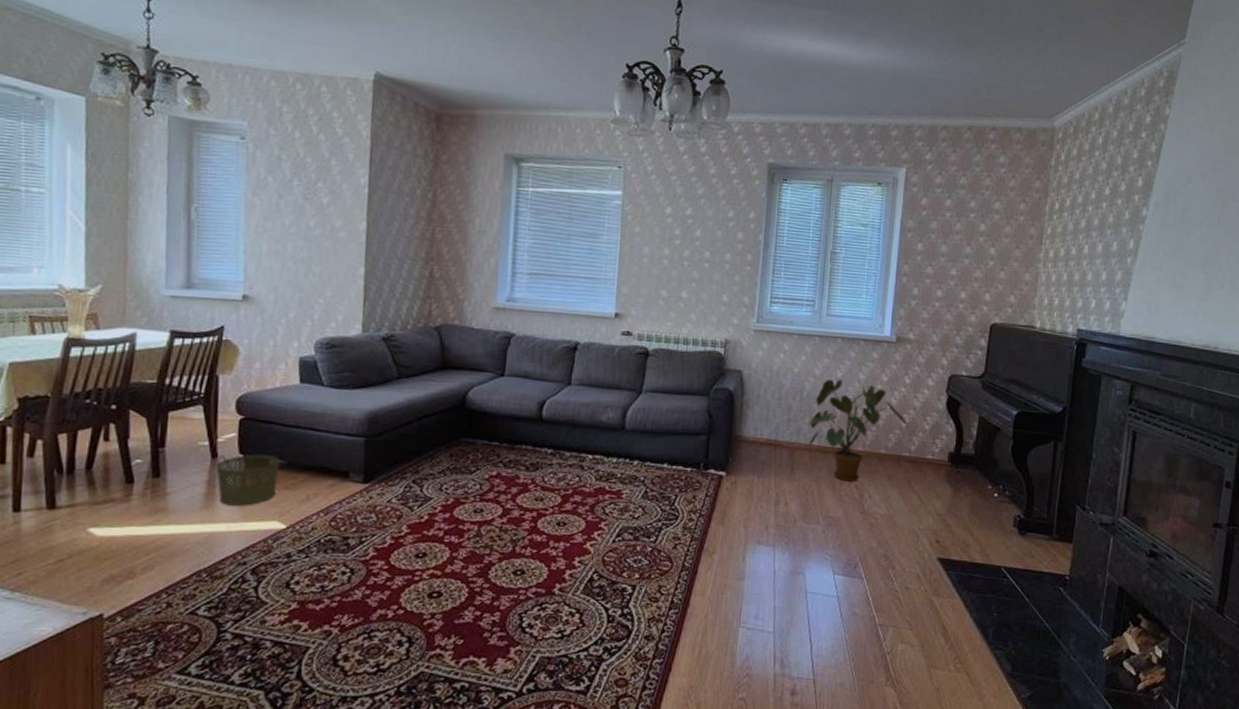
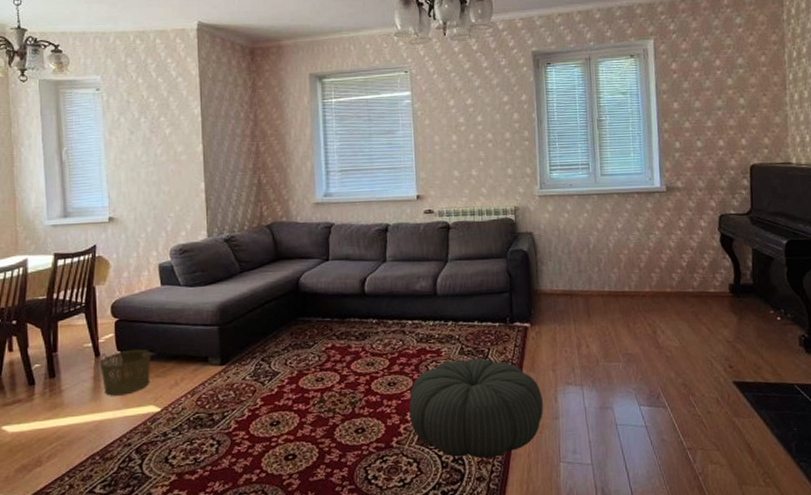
pouf: none [577,504,729,616] -> present [409,358,543,459]
house plant: present [807,379,909,482] -> none [597,230,689,321]

